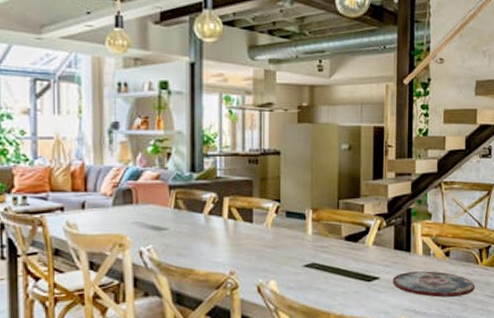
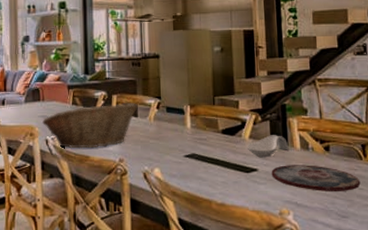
fruit basket: none [136,206,254,261] -> present [42,102,138,149]
spoon rest: none [370,241,412,264] -> present [247,135,289,157]

